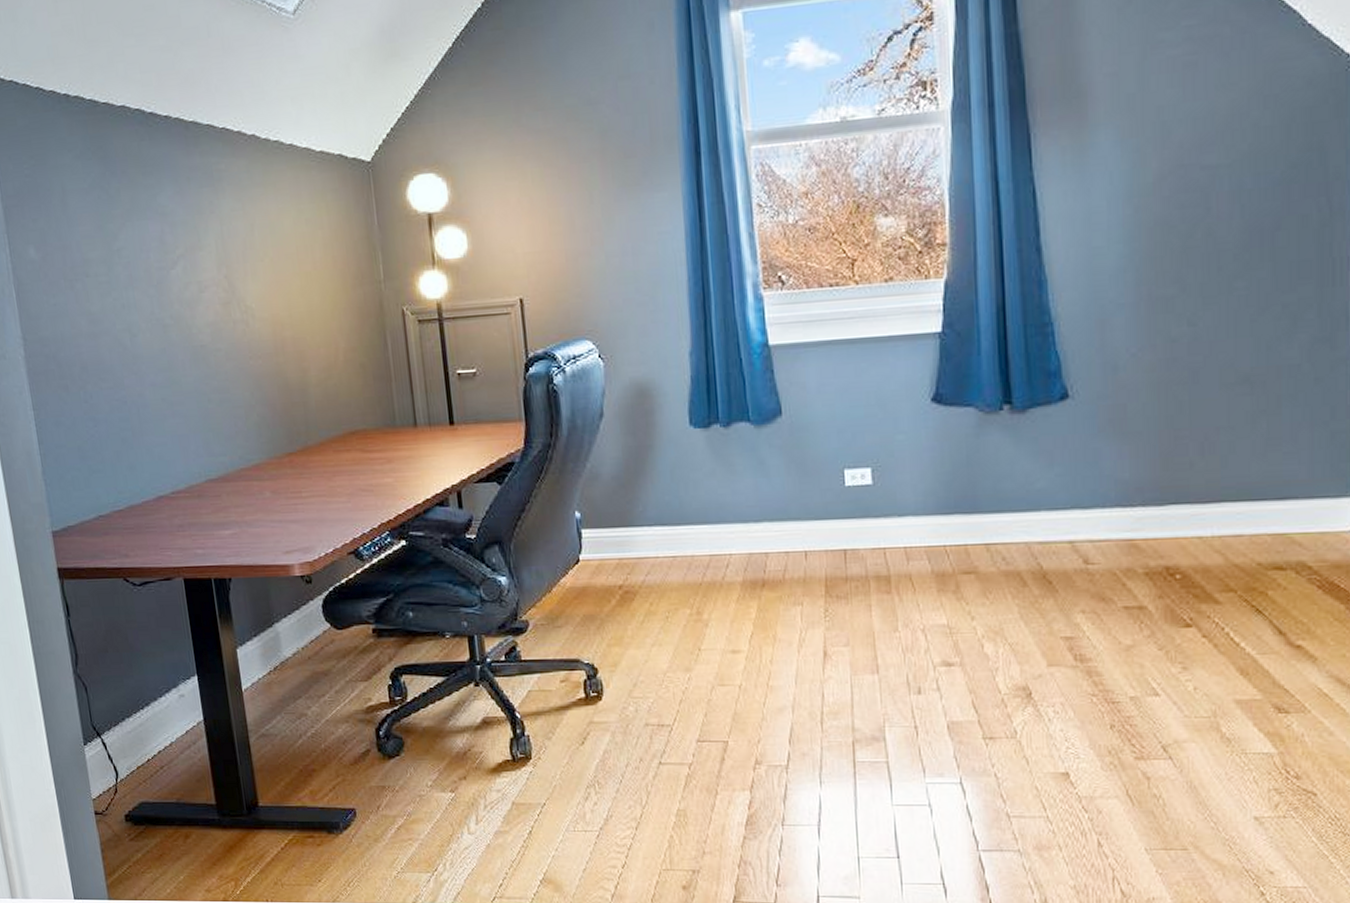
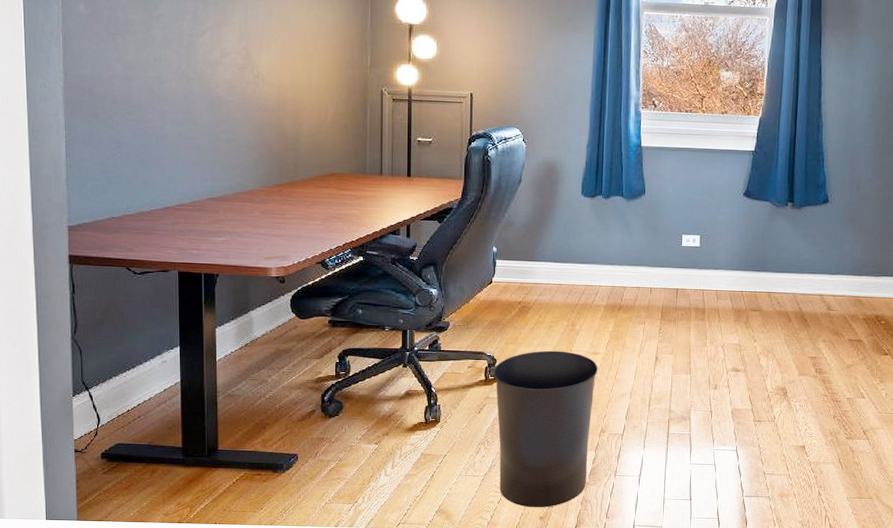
waste bin: none [594,651,743,874] -> present [493,350,598,508]

